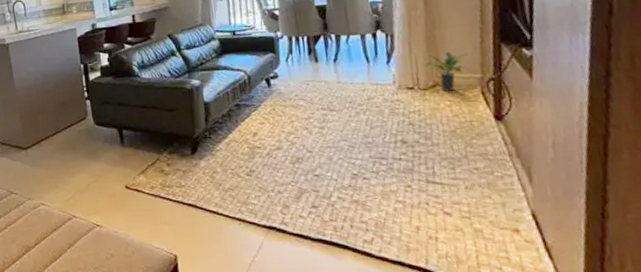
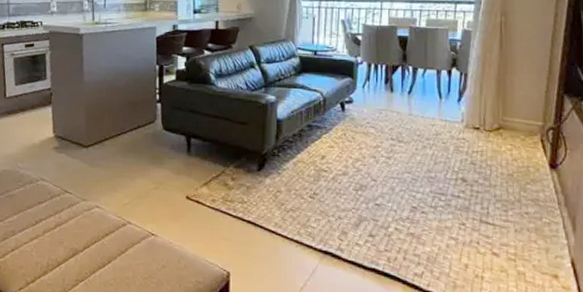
potted plant: present [425,51,468,91] -> none [492,97,533,136]

